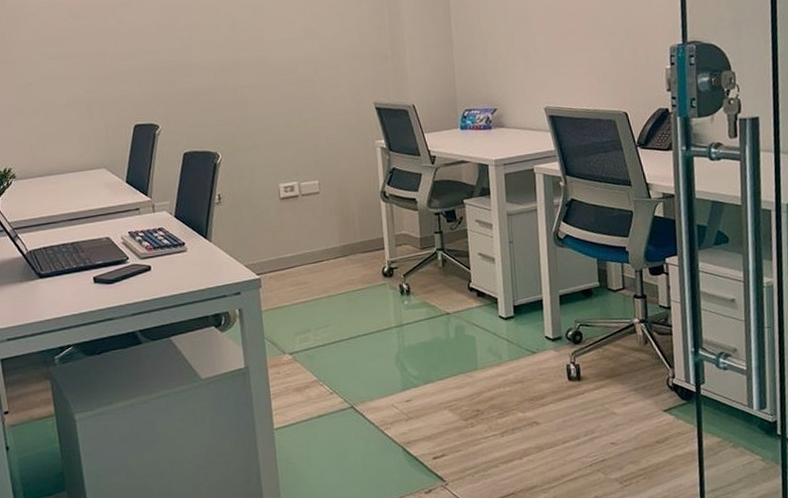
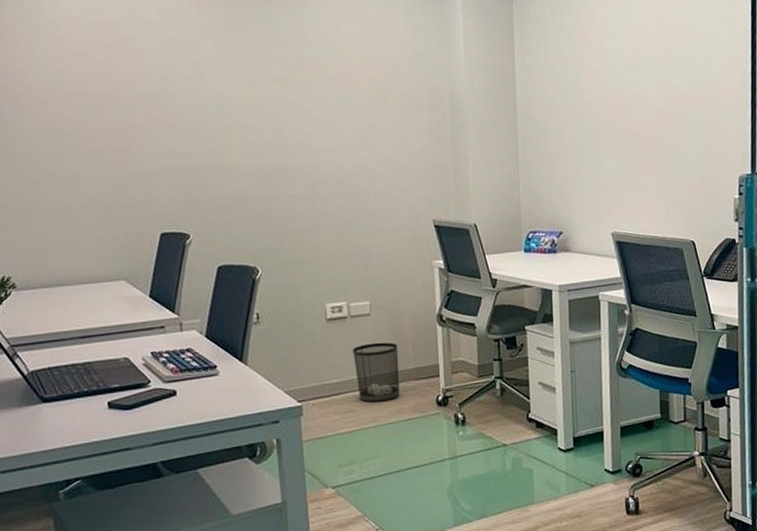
waste bin: none [304,218,348,274] -> present [353,342,400,402]

